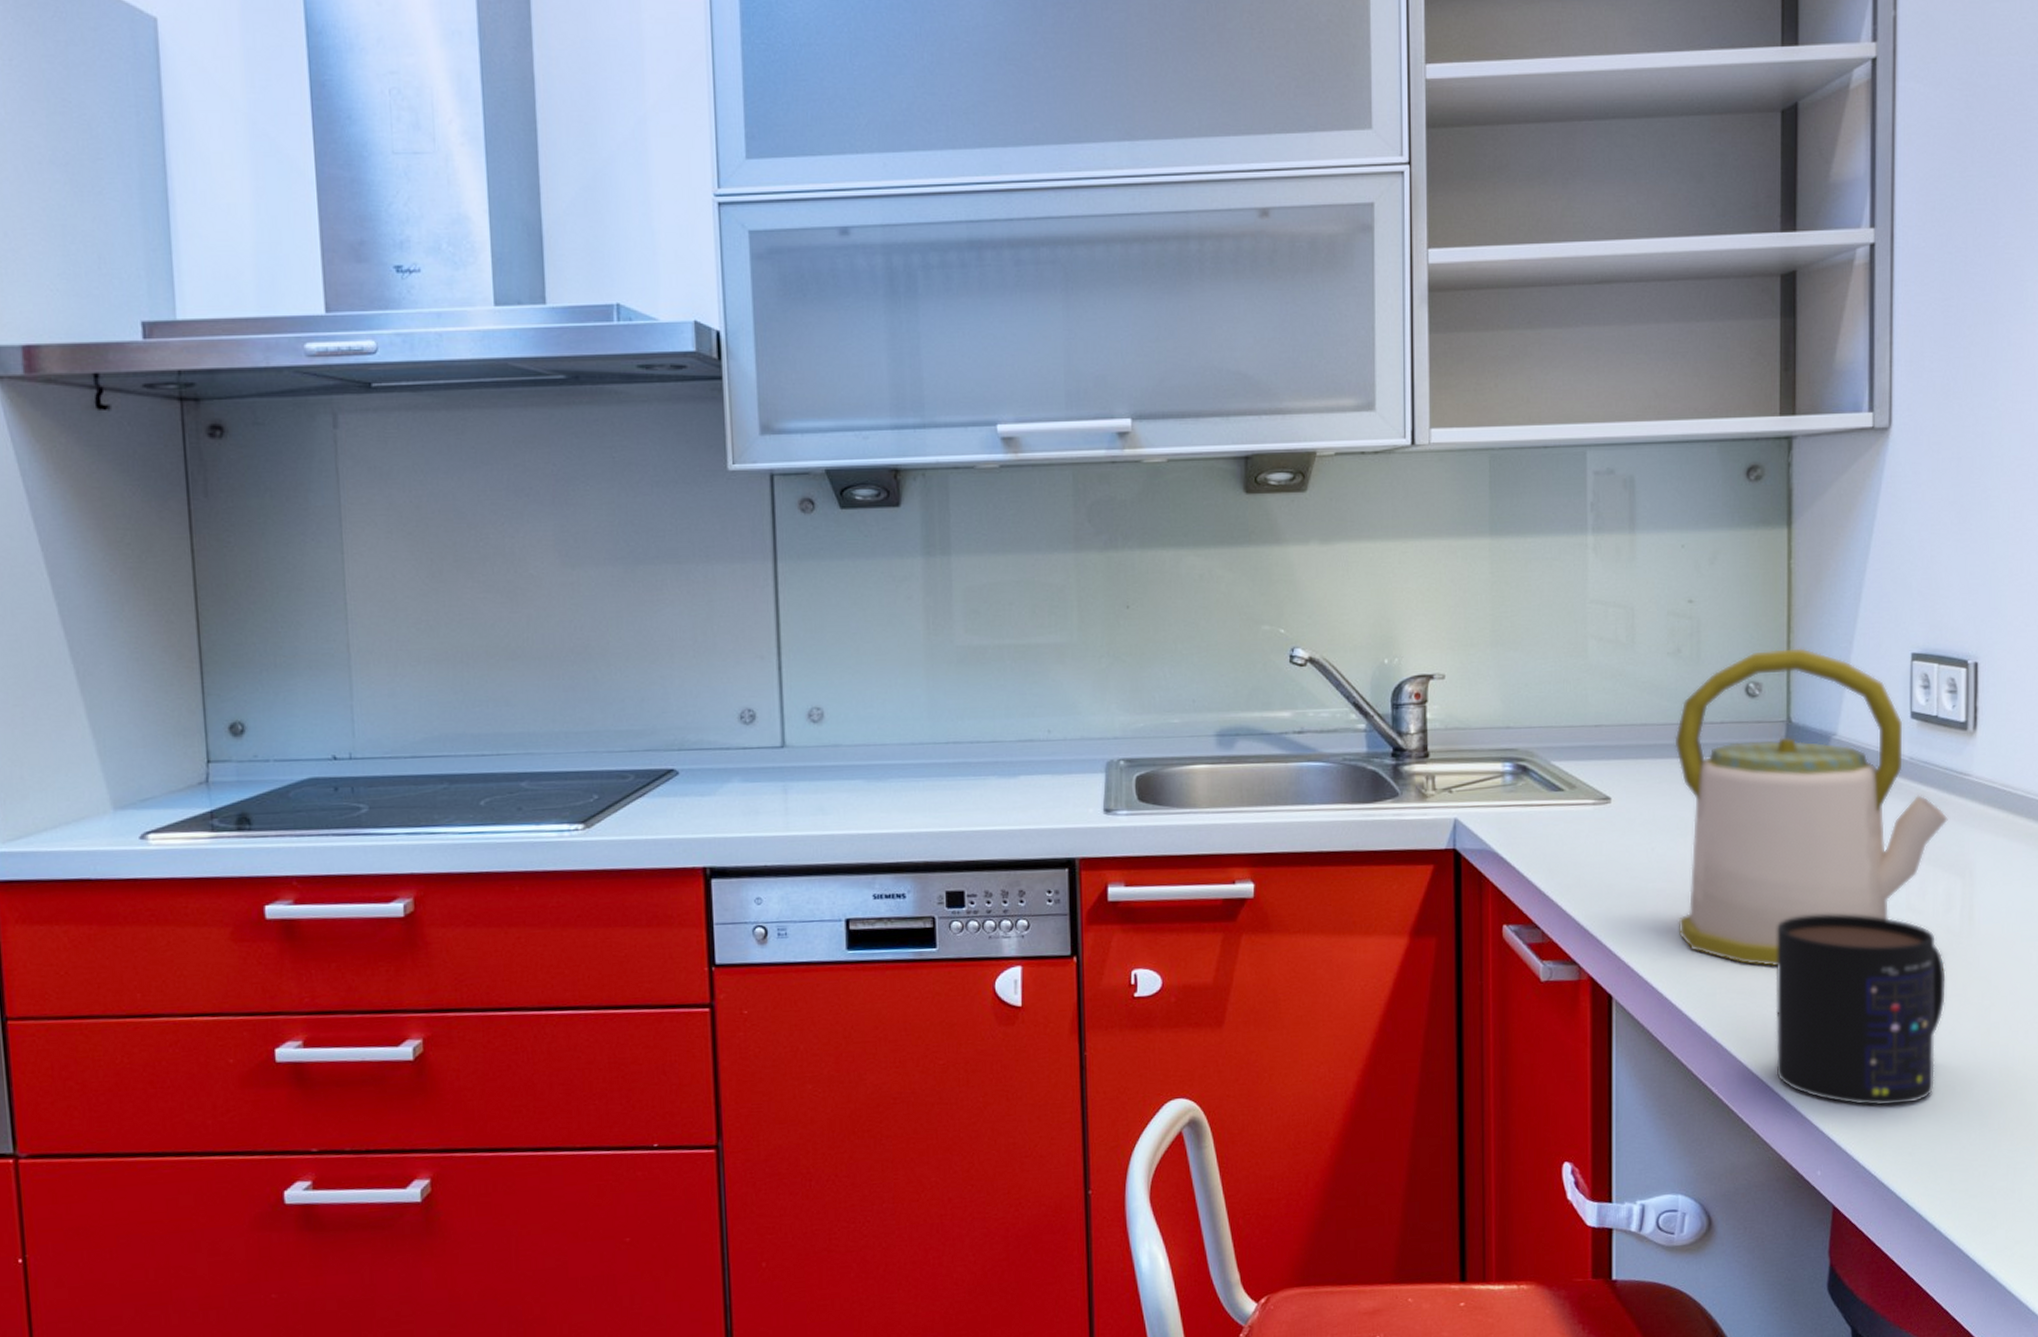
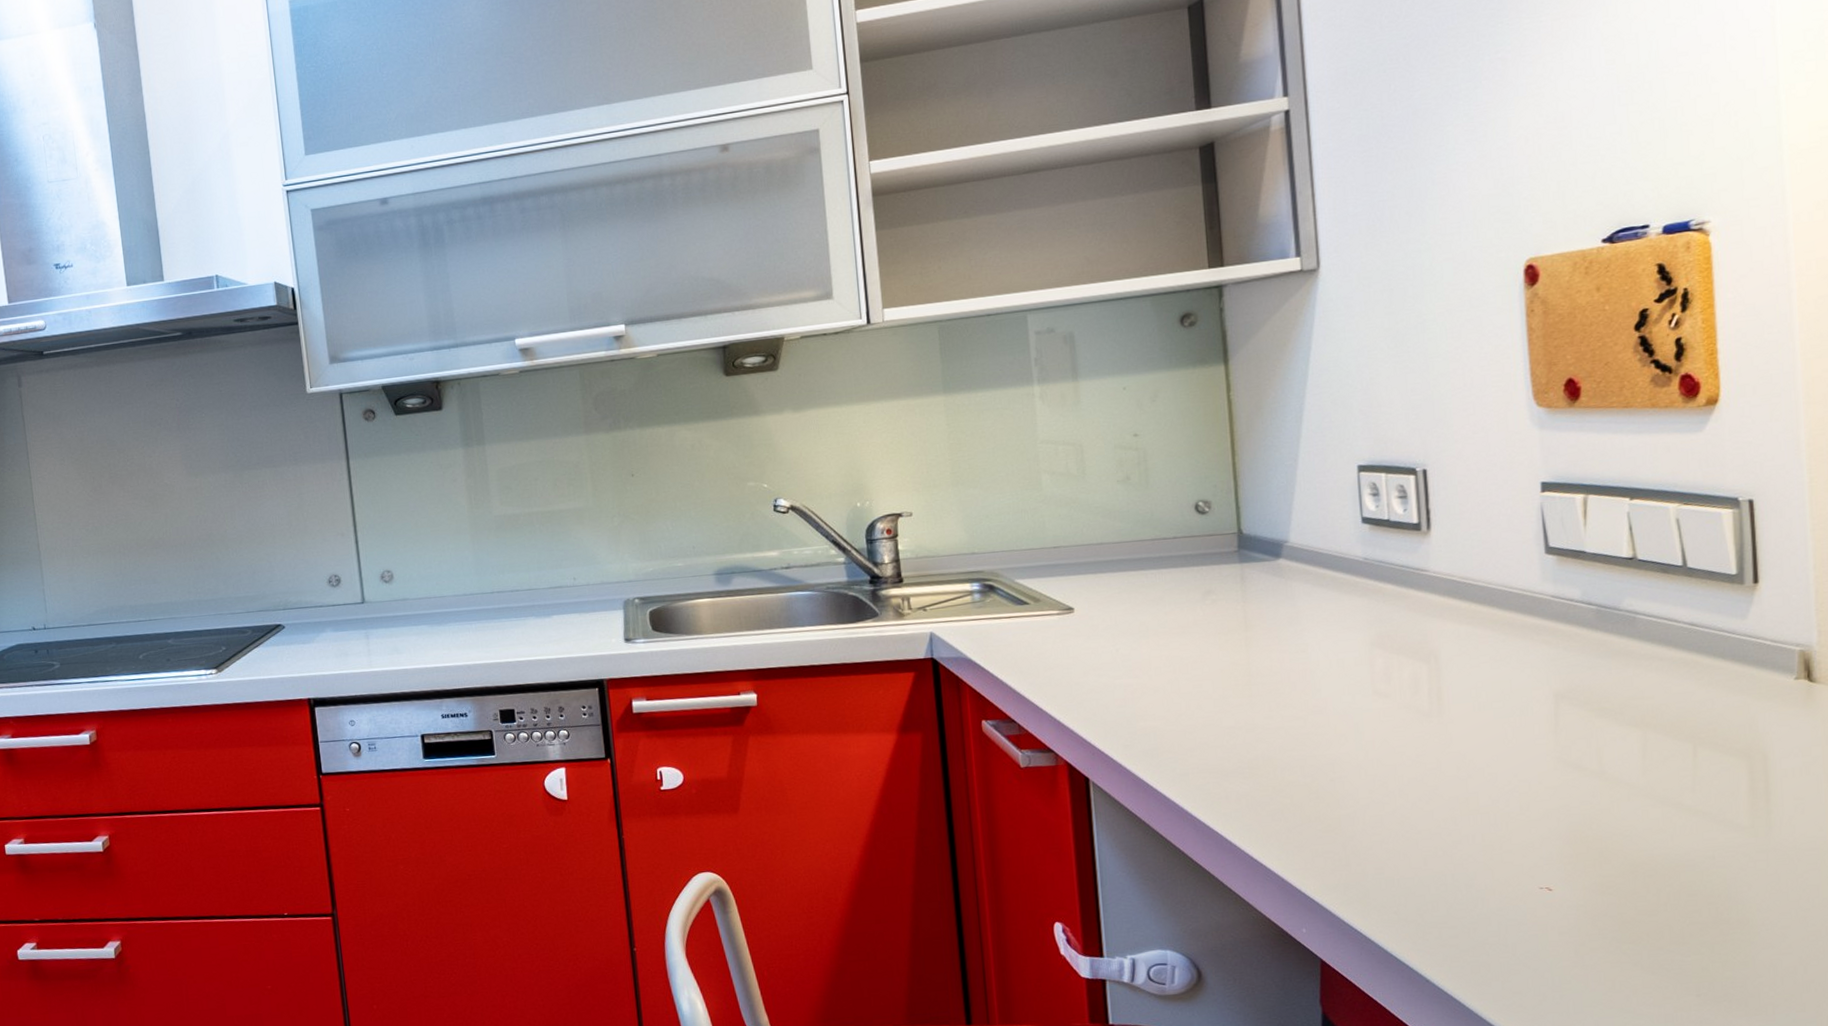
kettle: present [1675,648,1948,967] -> none [1130,468,1408,749]
mug: present [1776,914,1946,1106] -> none [1244,700,1420,870]

